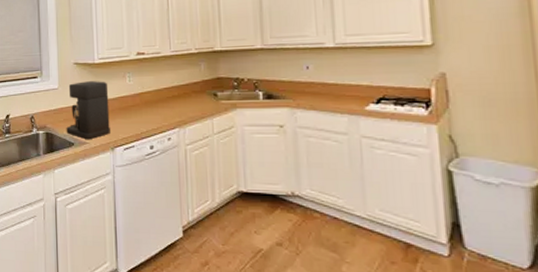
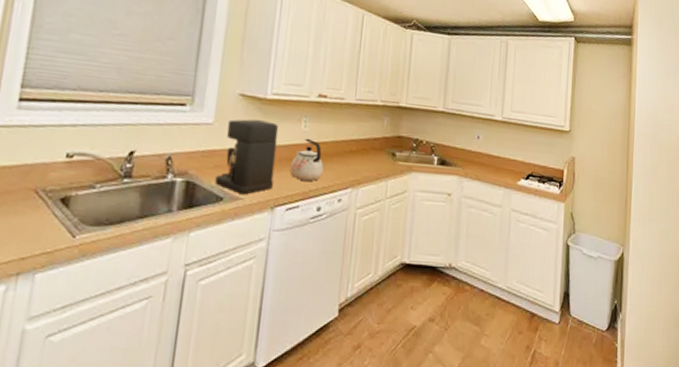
kettle: none [121,90,151,125] -> present [289,138,324,181]

